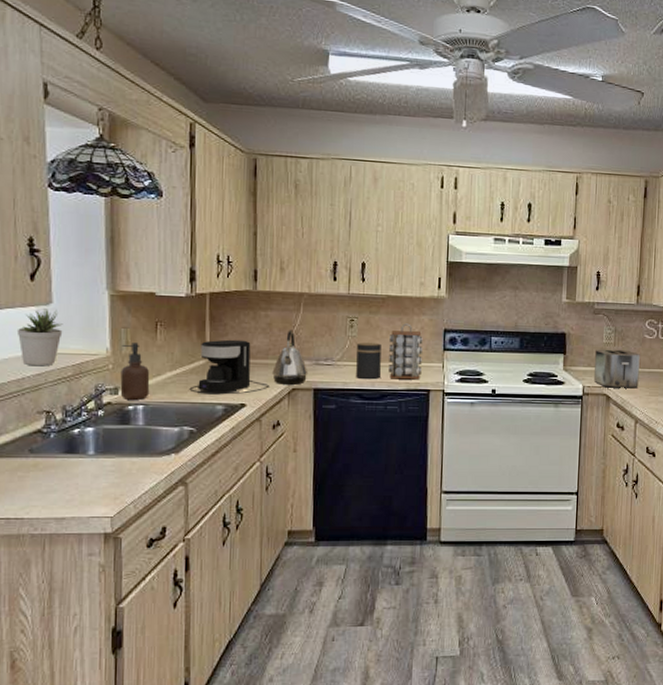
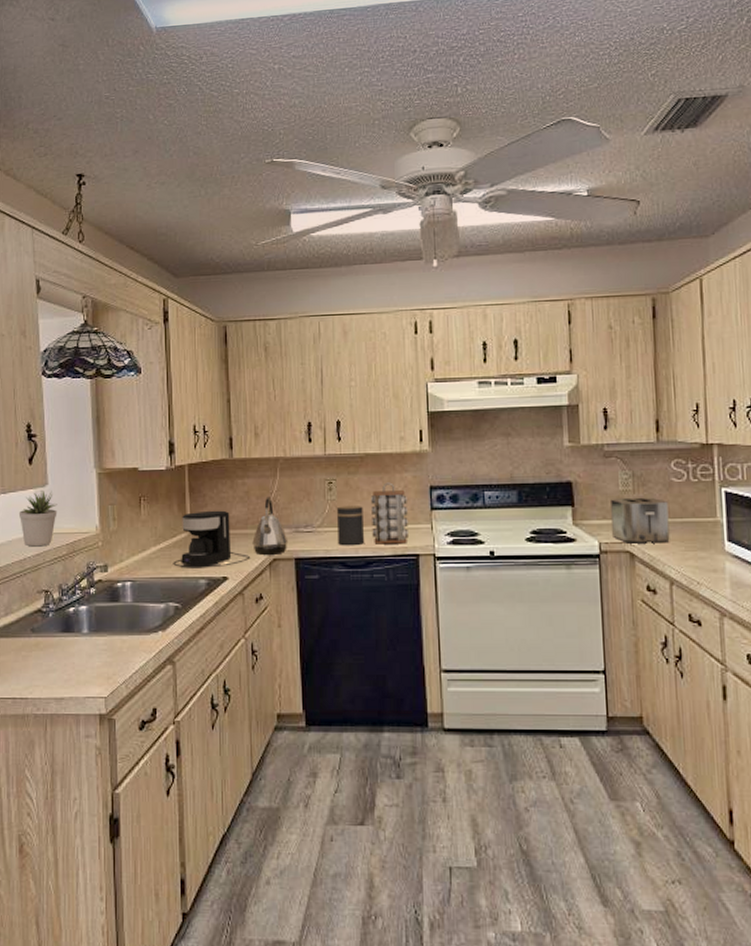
soap dispenser: present [120,343,150,400] -> none [109,519,136,576]

